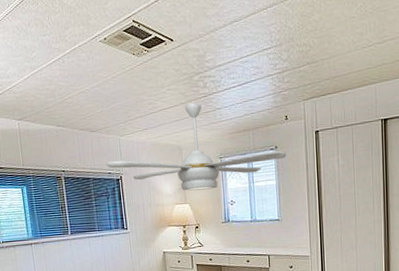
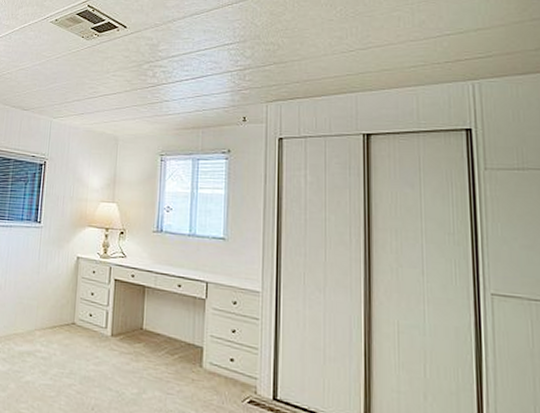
ceiling fan: present [105,103,287,191] -> none [31,92,242,190]

